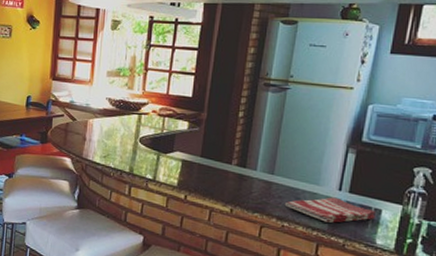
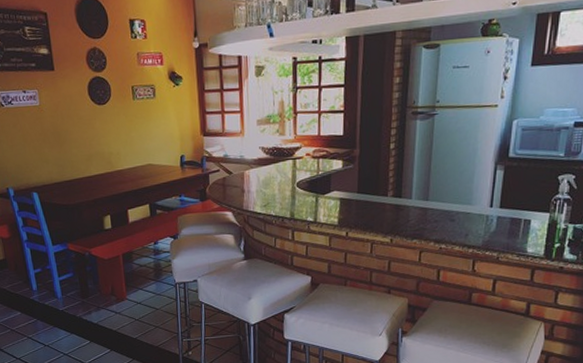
dish towel: present [284,197,375,223] -> none [440,214,525,239]

